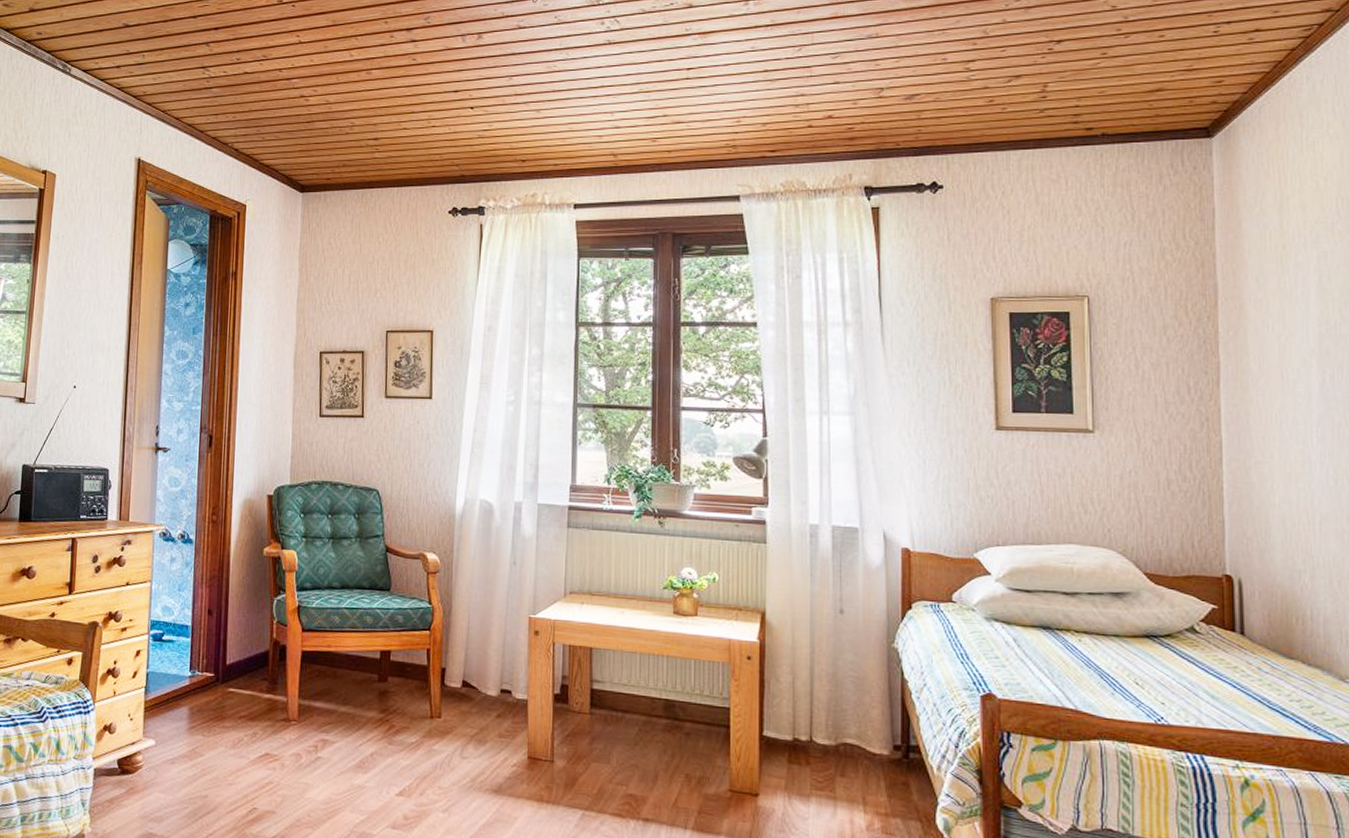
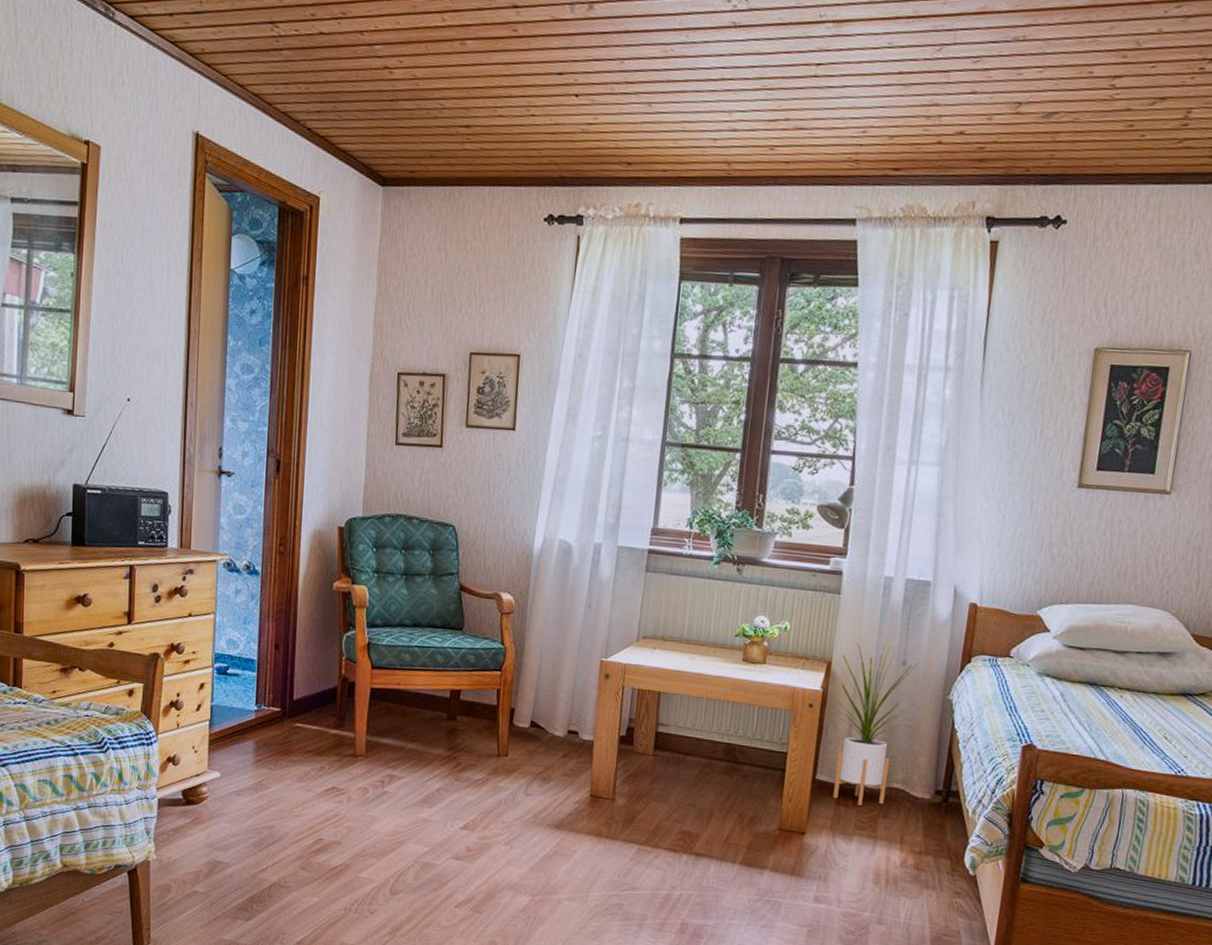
house plant: none [765,591,862,763] -> present [828,642,919,806]

